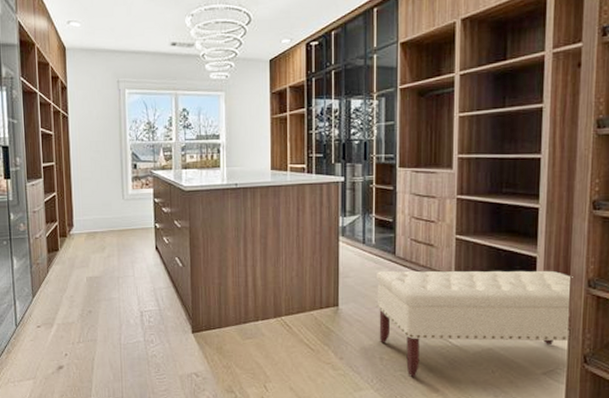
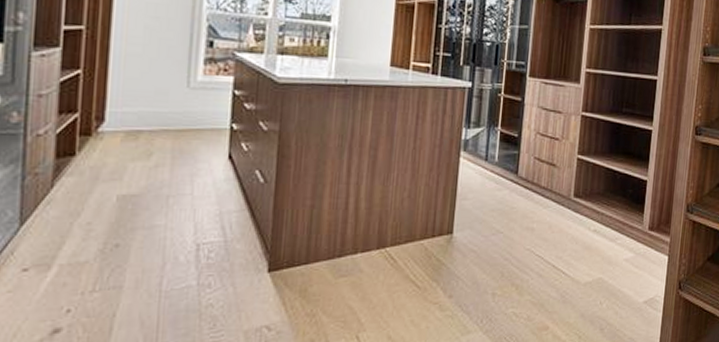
bench: present [377,270,573,377] -> none [493,193,676,314]

